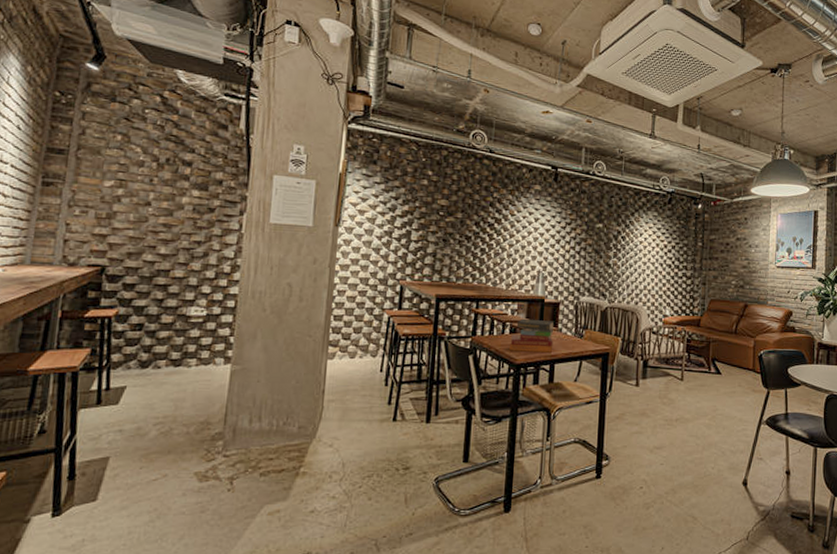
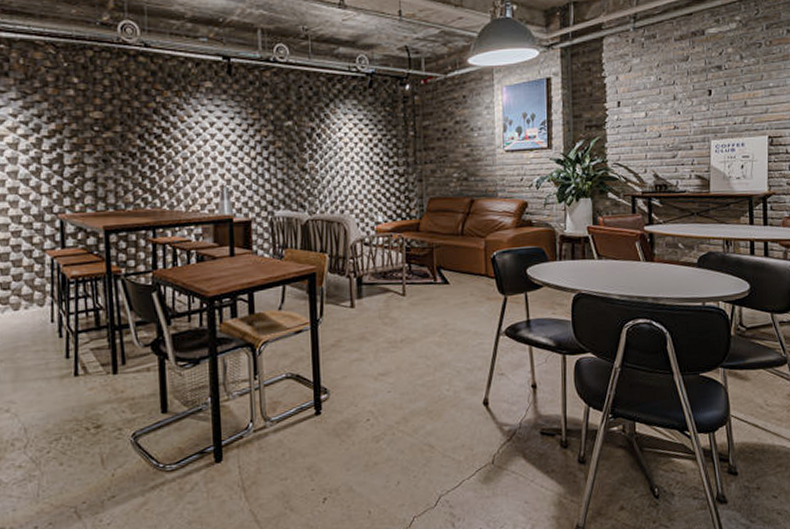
books: present [509,318,554,353] -> none [198,243,250,283]

